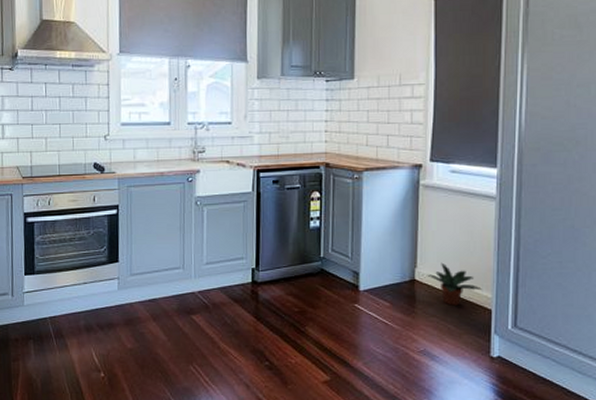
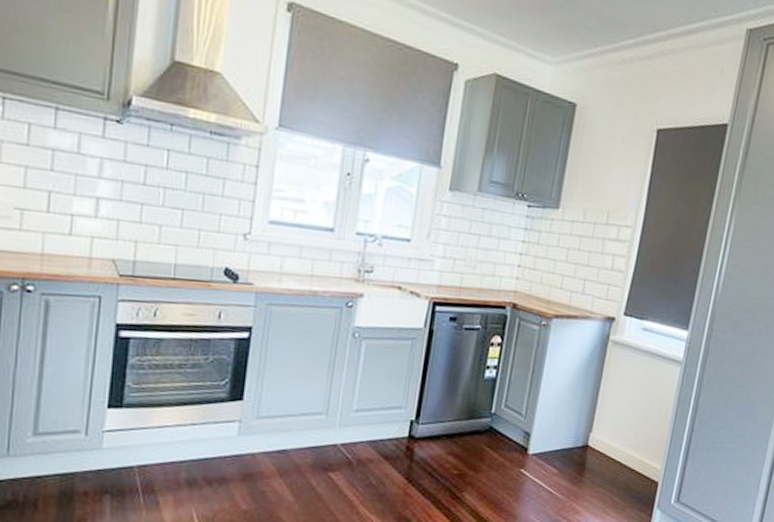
potted plant: present [427,262,482,306] -> none [601,428,653,476]

